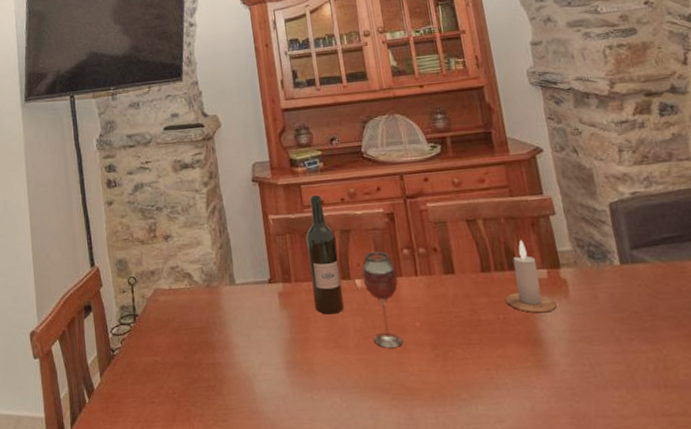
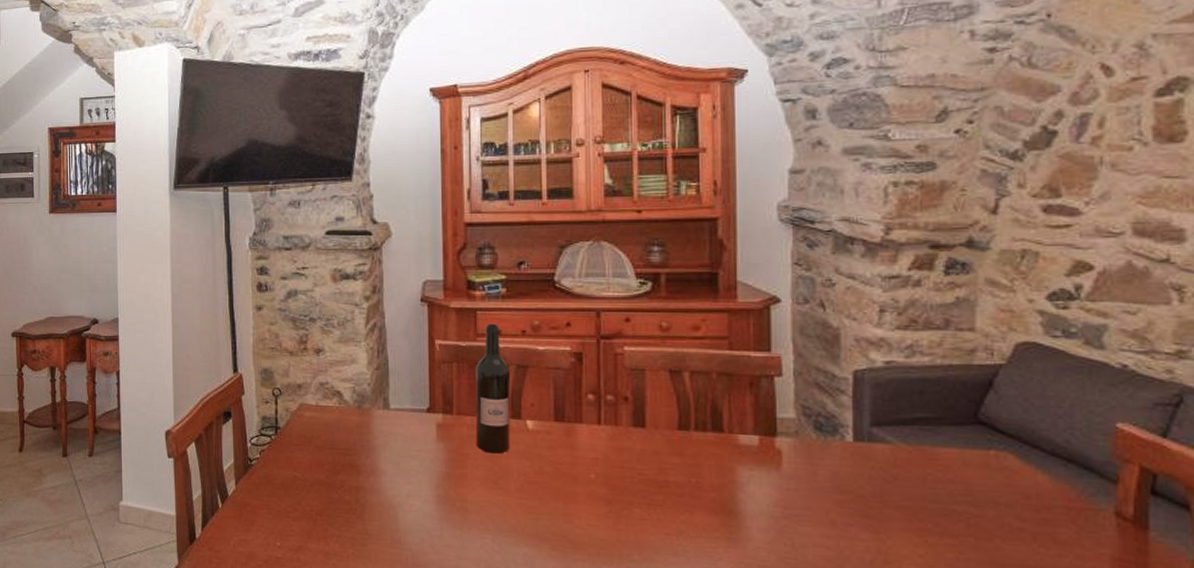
wineglass: present [362,251,403,348] -> none [535,393,577,497]
candle: present [505,240,557,313] -> none [701,400,764,483]

